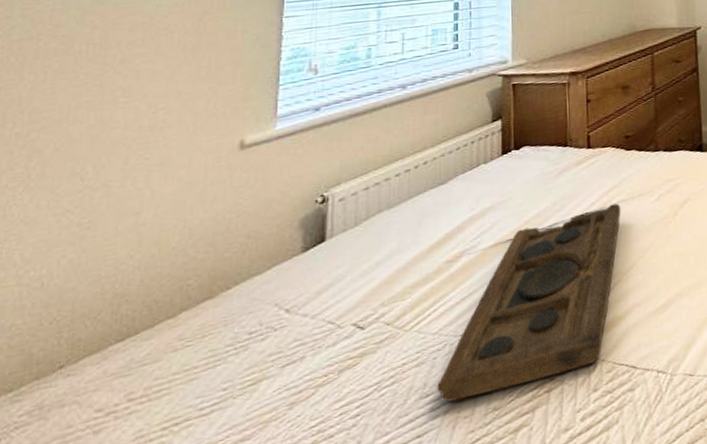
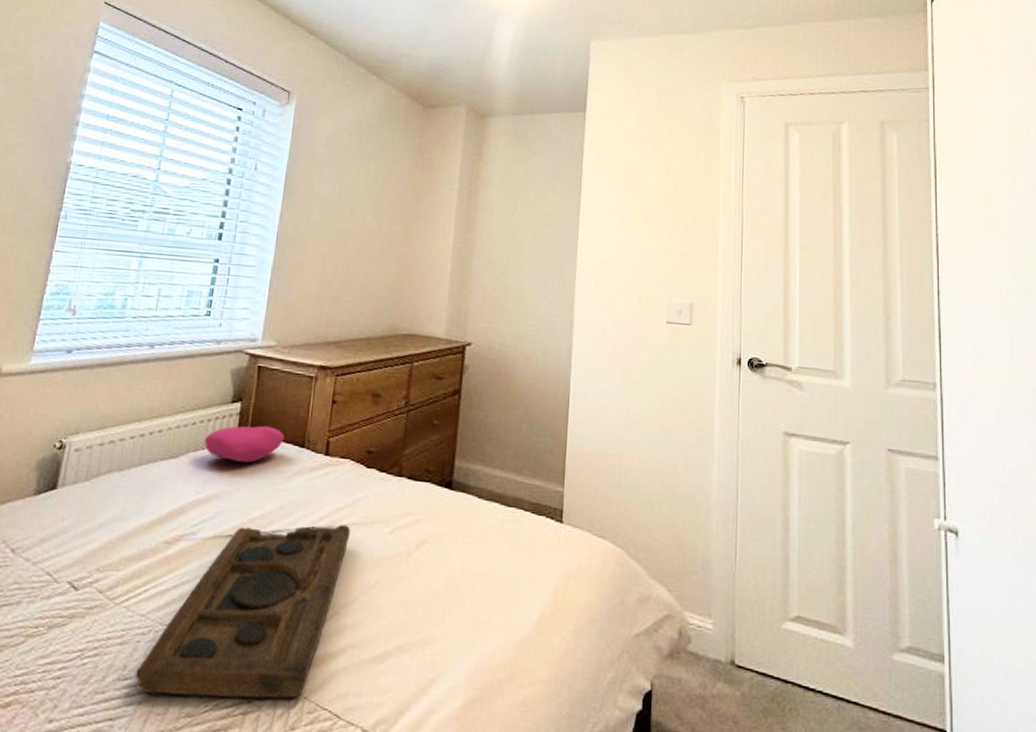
cushion: none [471,134,547,175] -> present [204,425,285,463]

